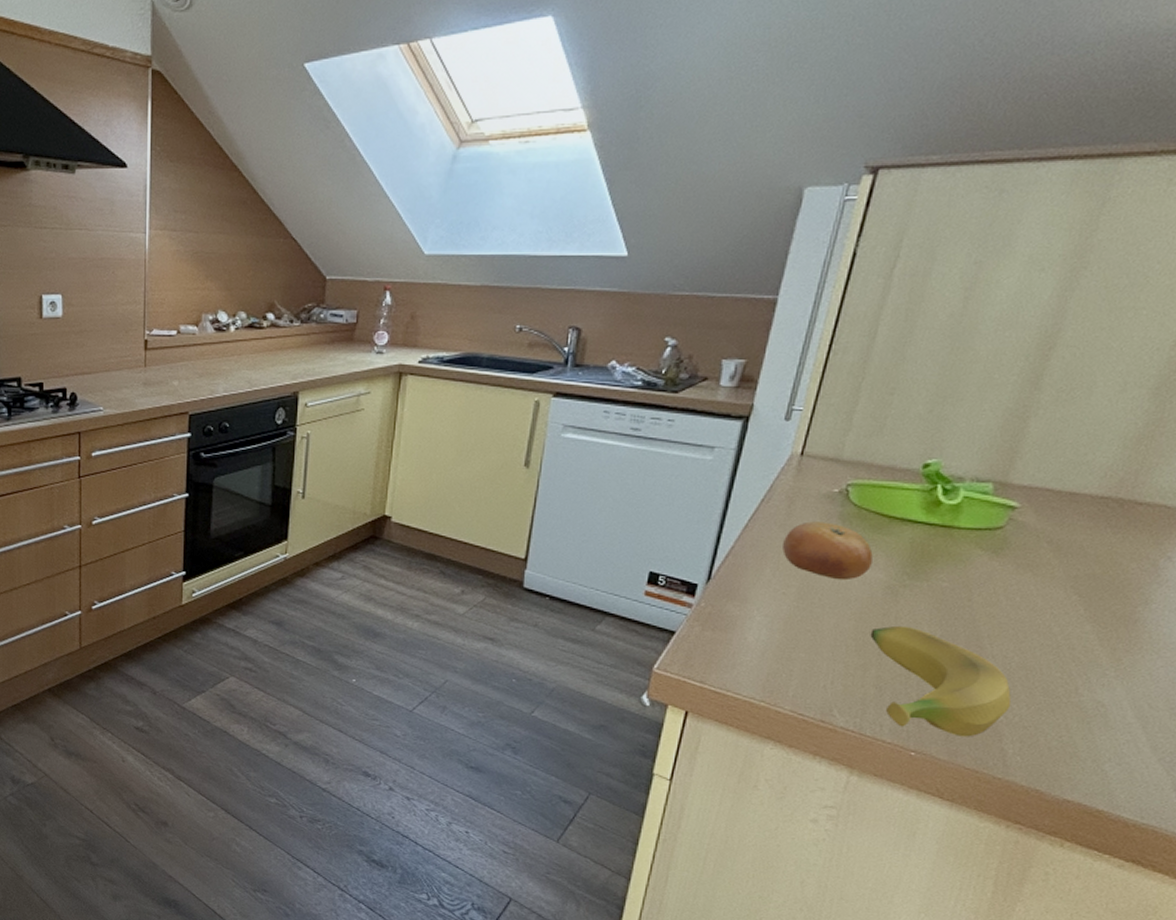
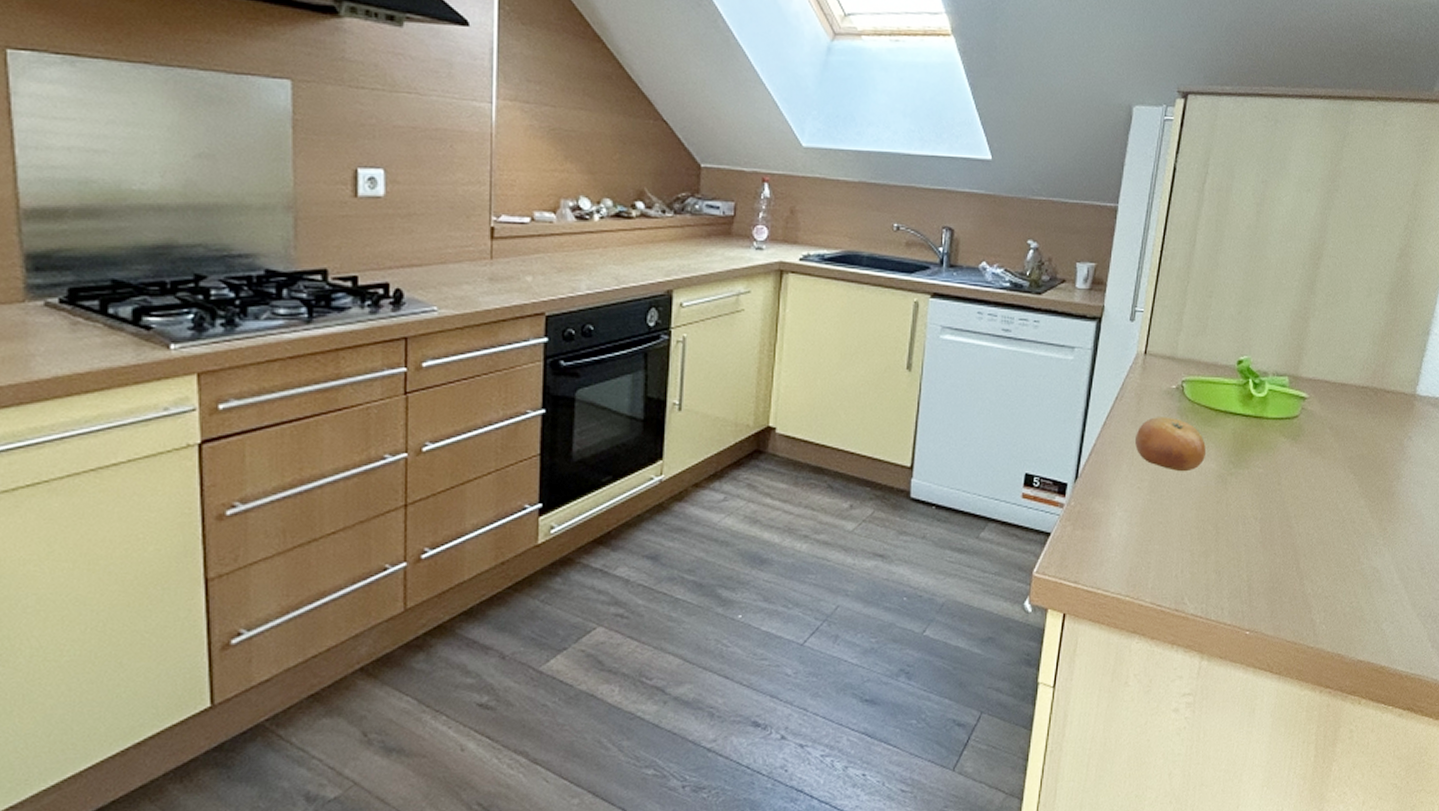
banana: present [870,625,1012,737] -> none [1208,511,1315,612]

